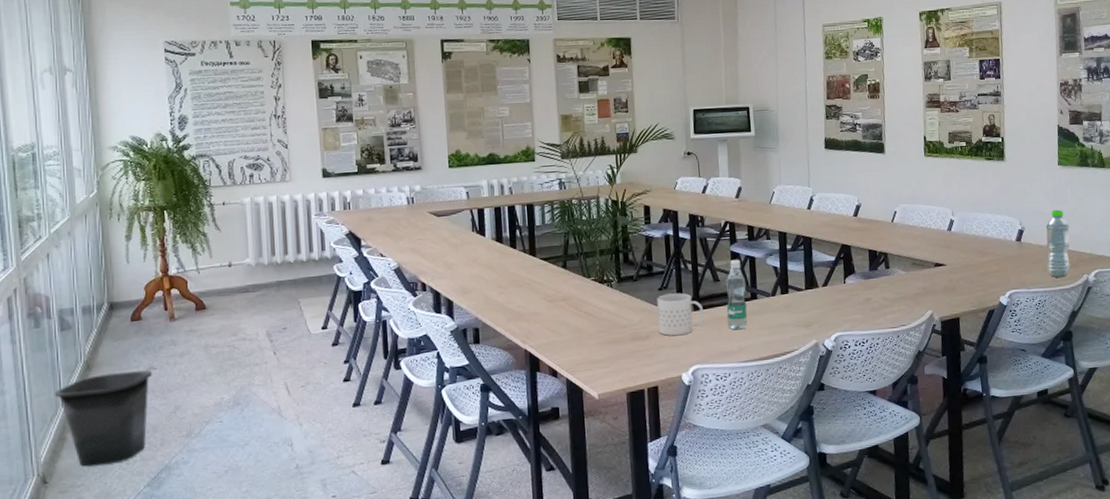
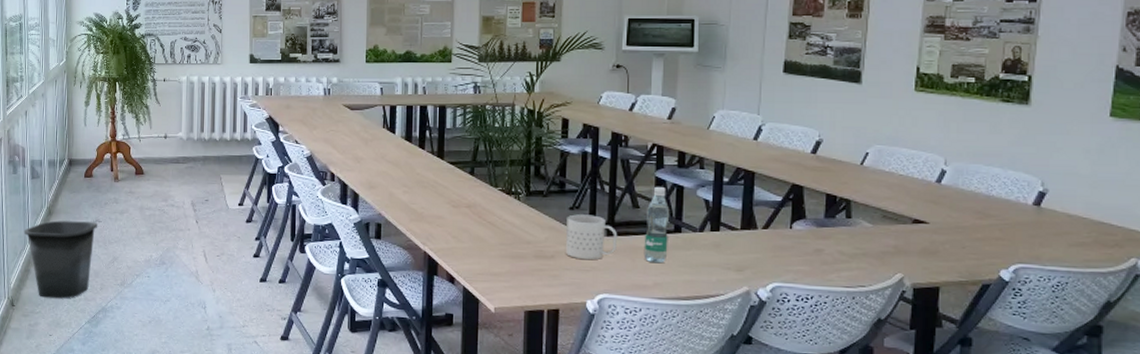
water bottle: present [1046,209,1071,278] -> none [1075,172,1116,258]

